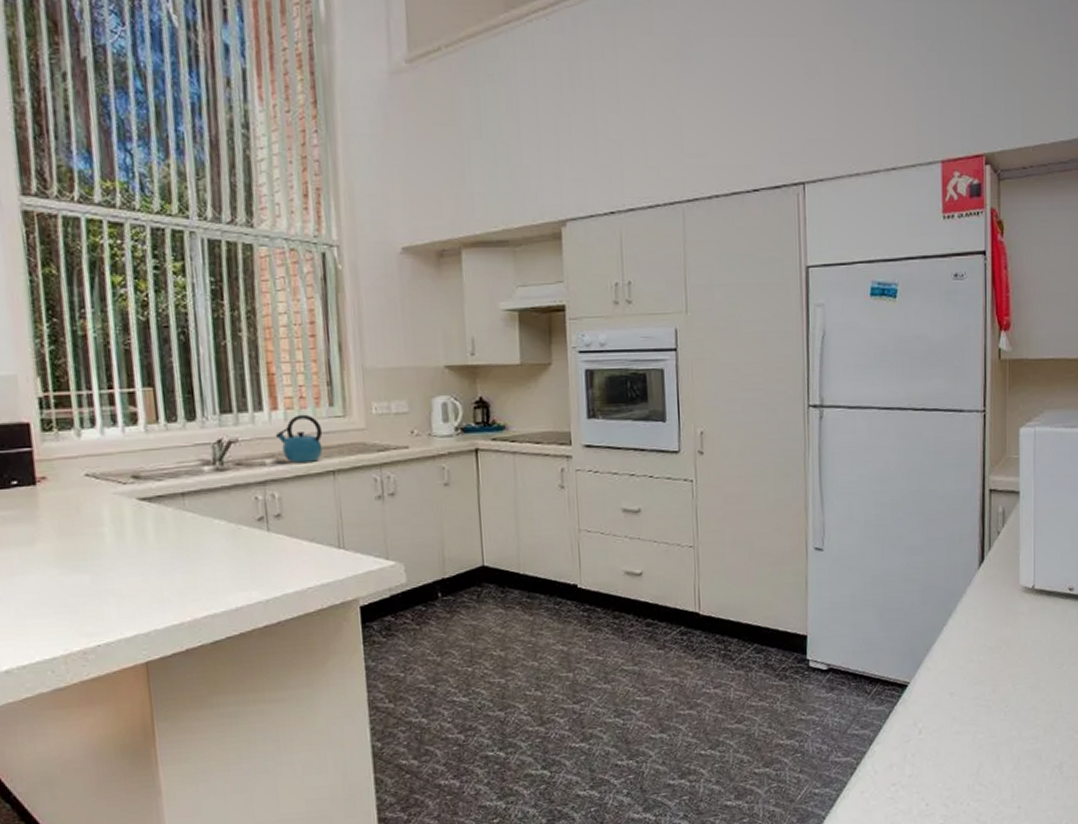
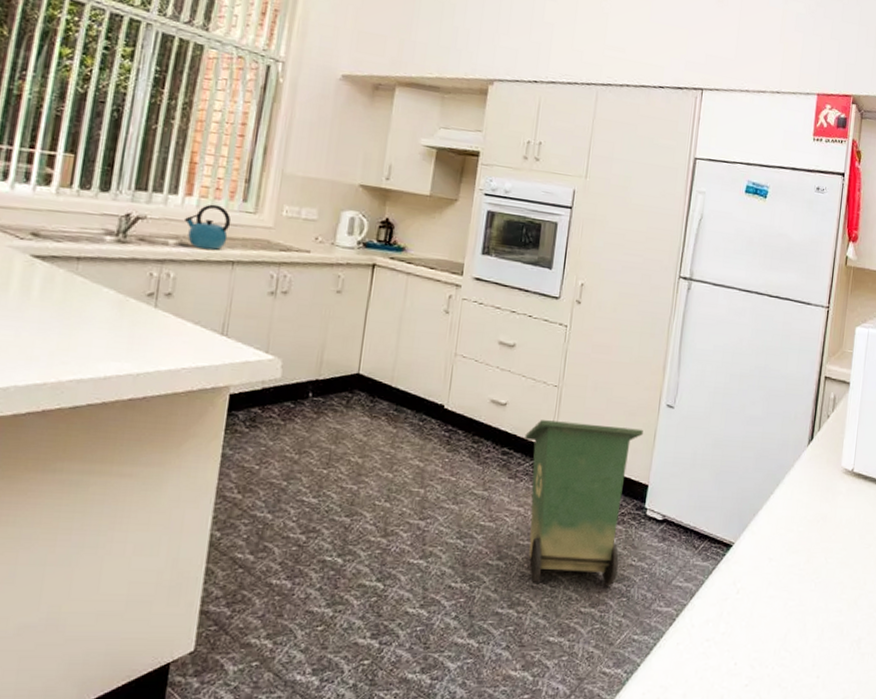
recycling bin: none [667,578,793,751] -> present [525,420,643,586]

